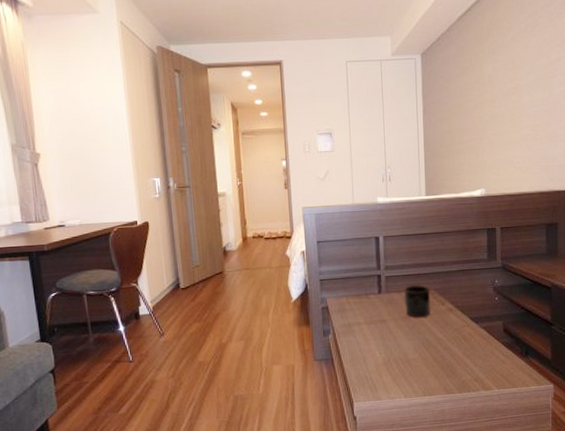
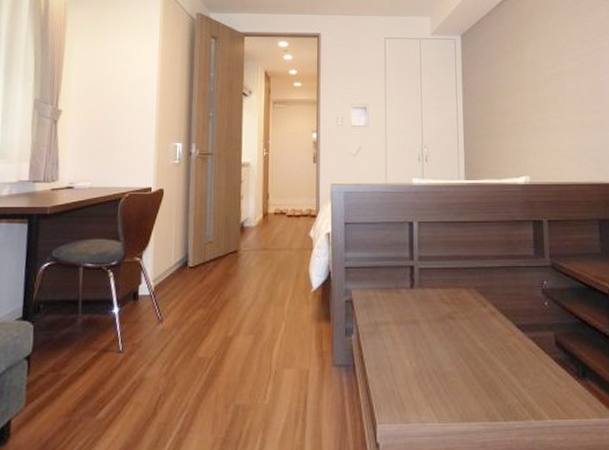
mug: present [403,284,431,318] -> none [439,280,471,321]

